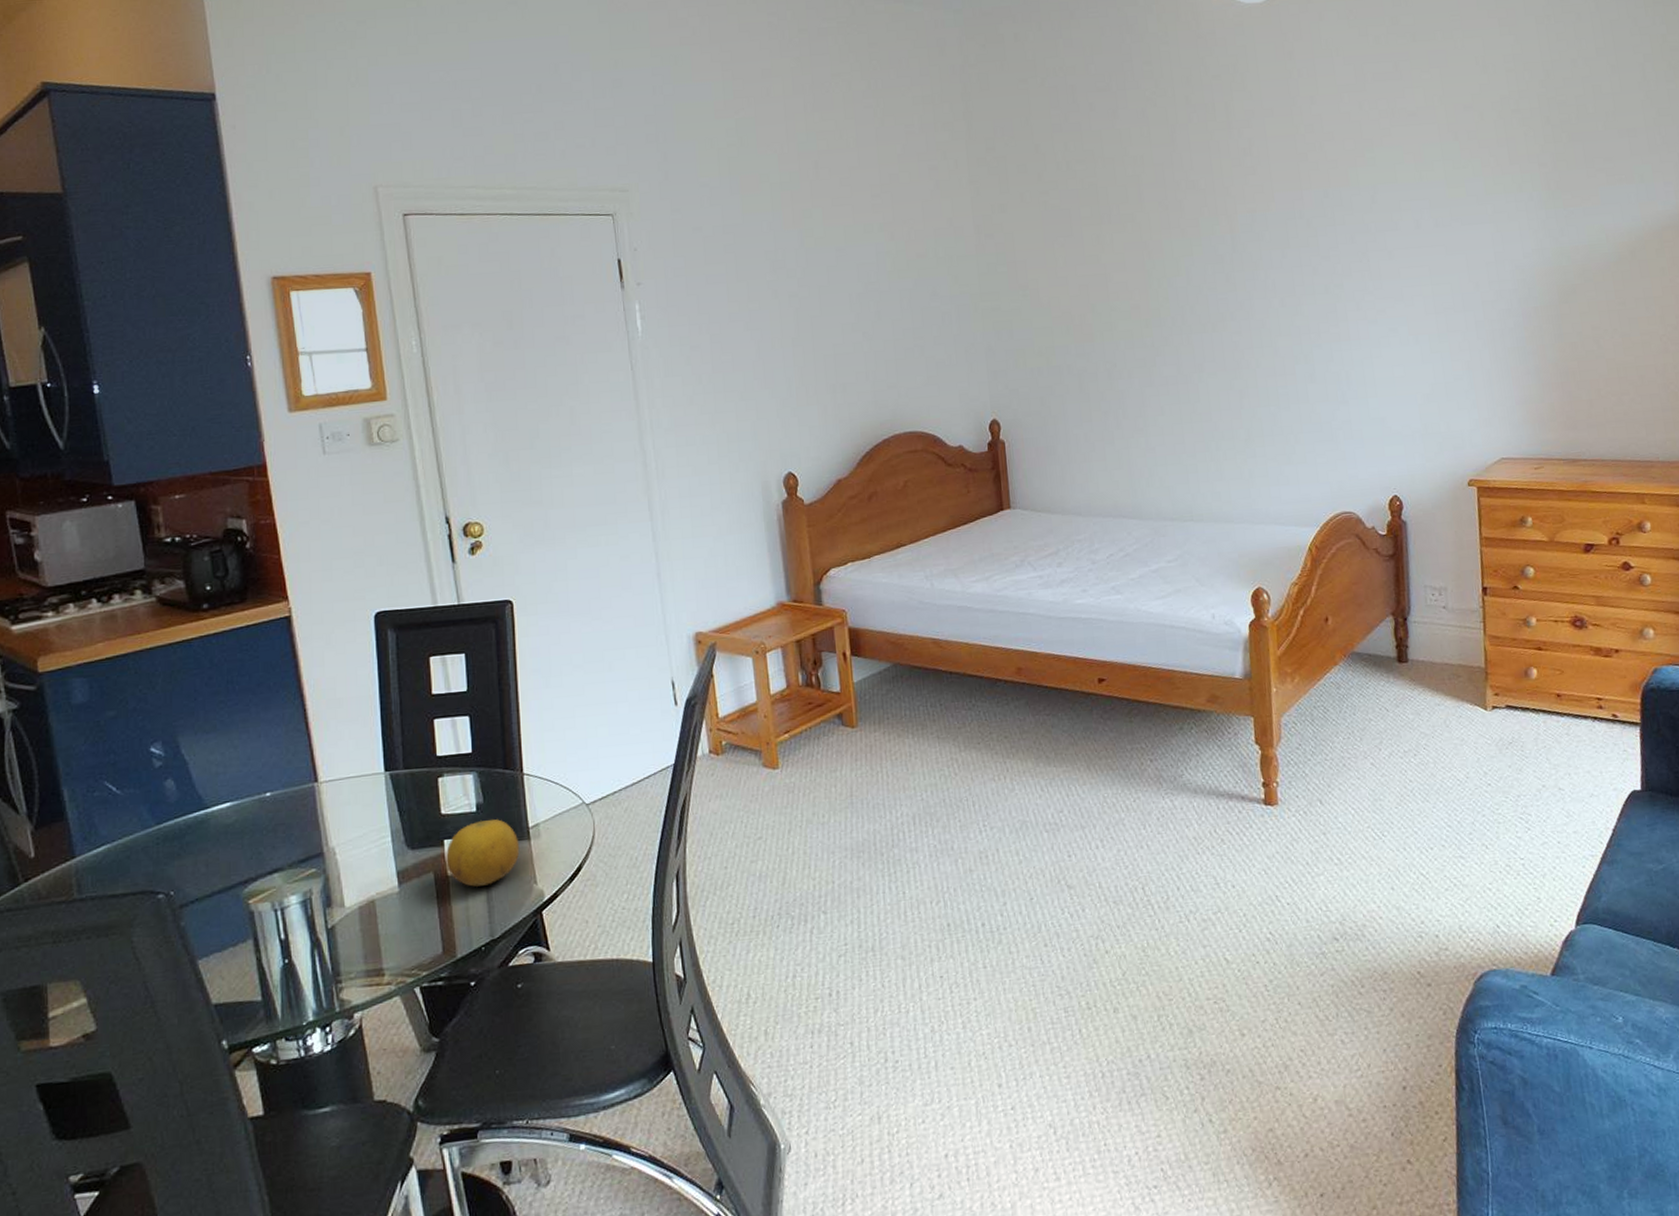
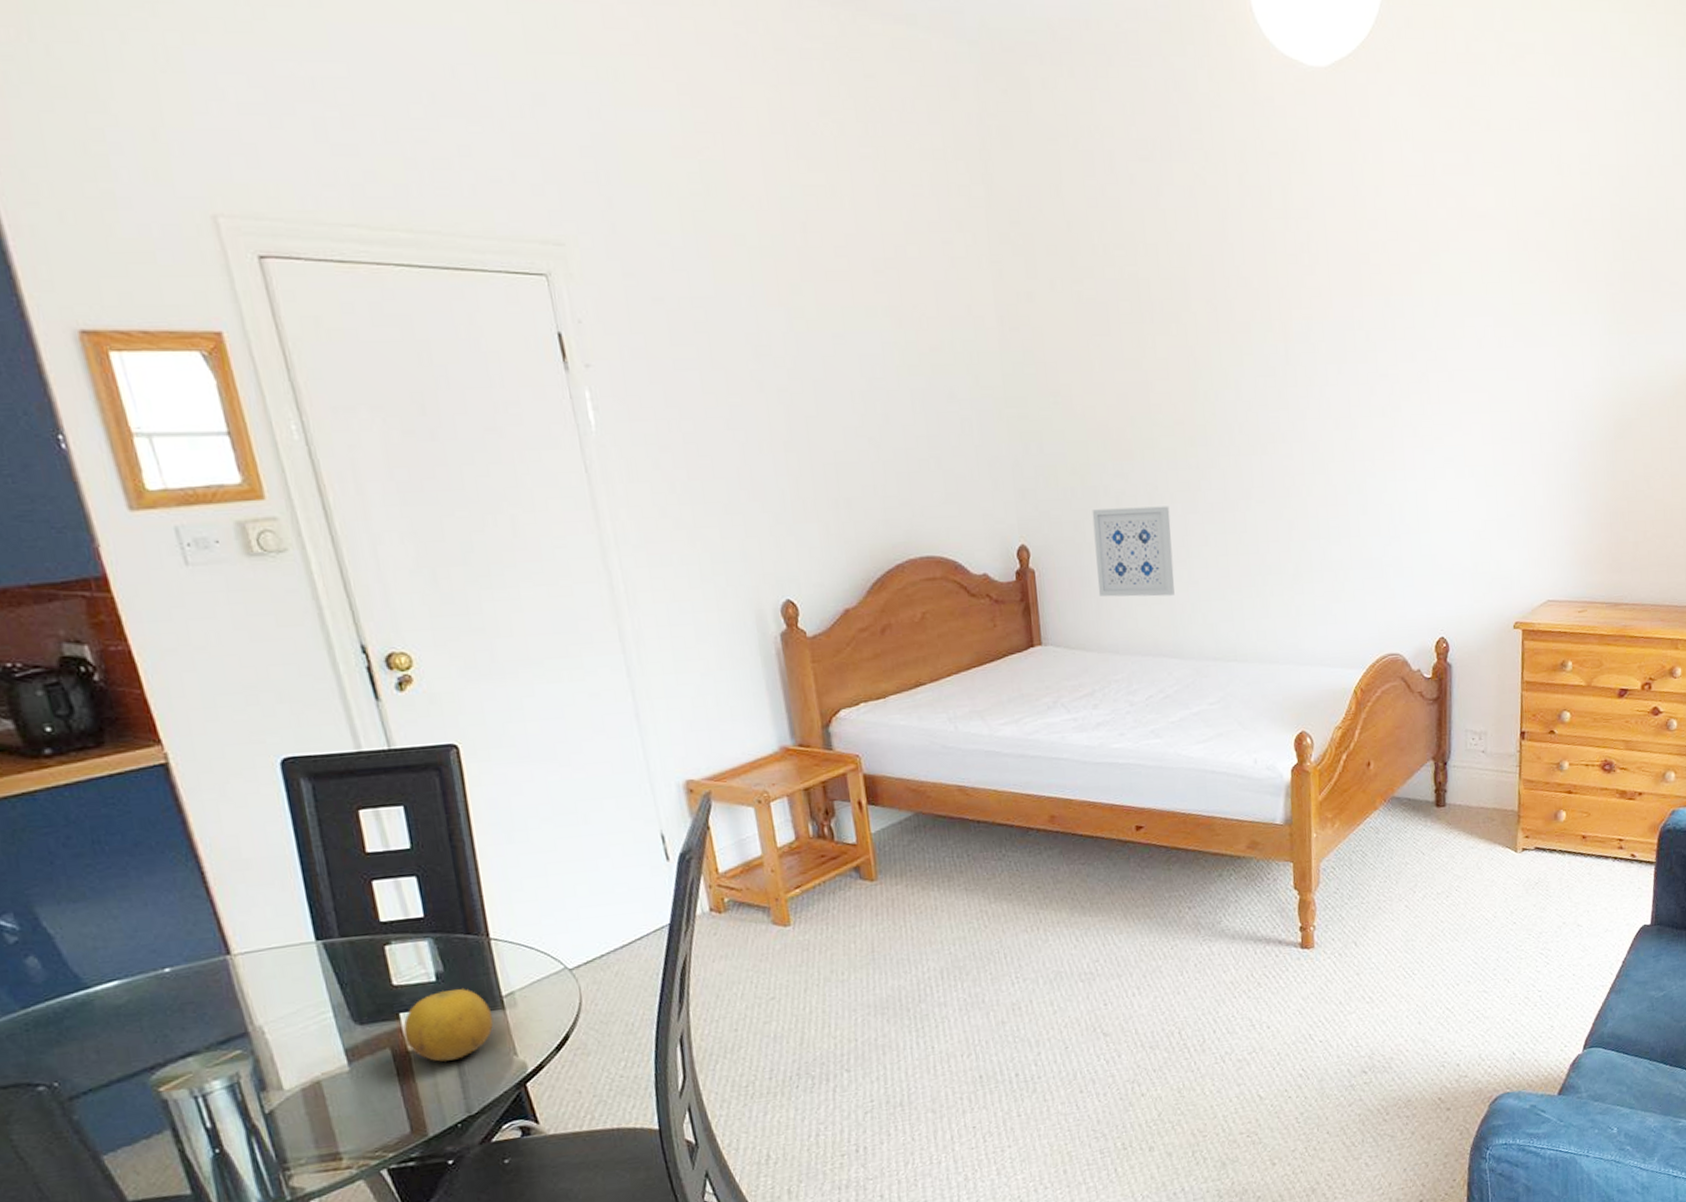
wall art: none [1056,380,1133,464] -> present [1092,506,1175,597]

